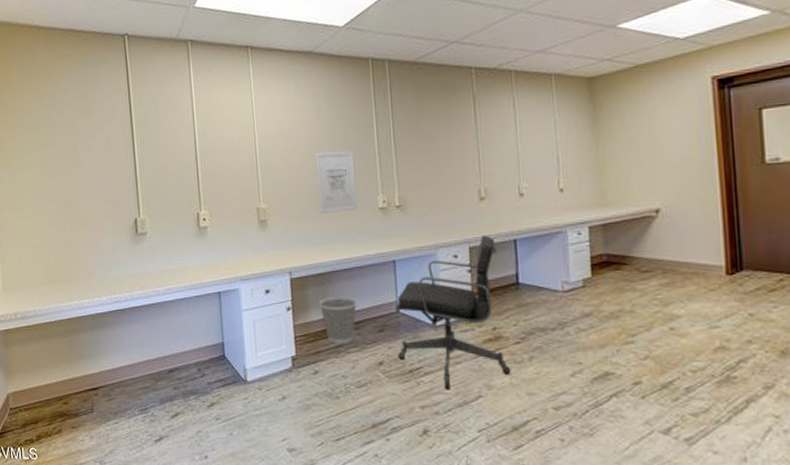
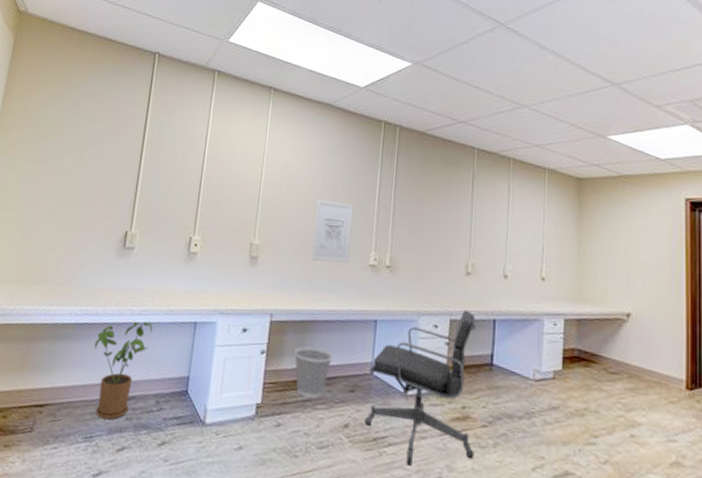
house plant: none [130,298,180,392] -> present [94,320,153,420]

